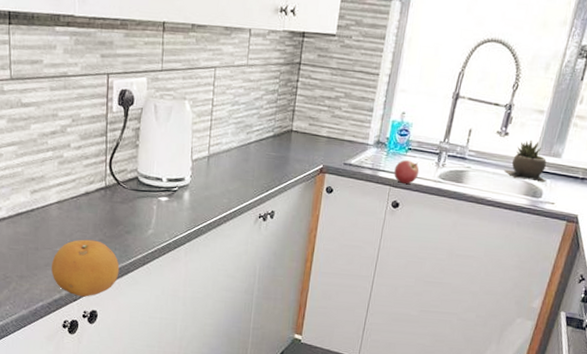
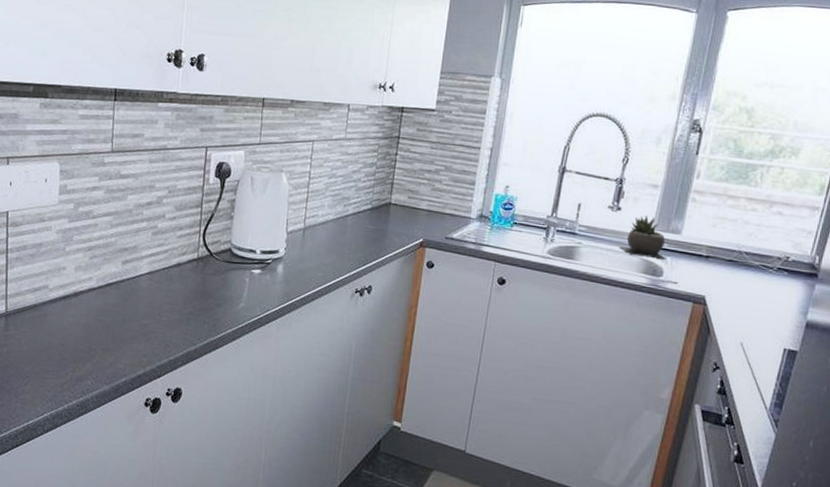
fruit: present [51,239,120,297] -> none [137,312,208,374]
fruit: present [394,160,420,185] -> none [499,234,527,261]

